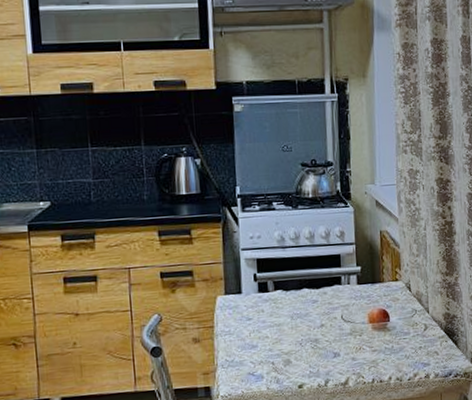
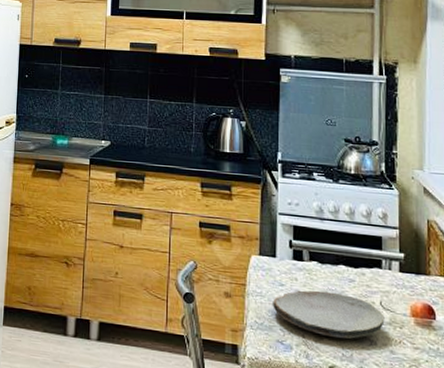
plate: none [241,316,346,359] -> present [273,290,385,339]

